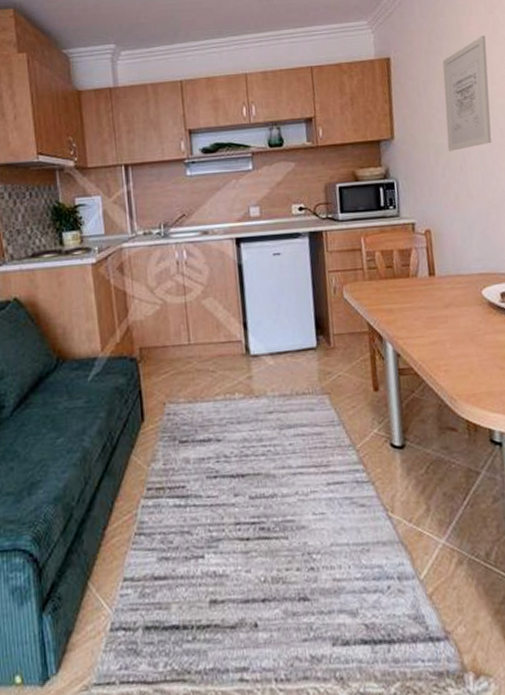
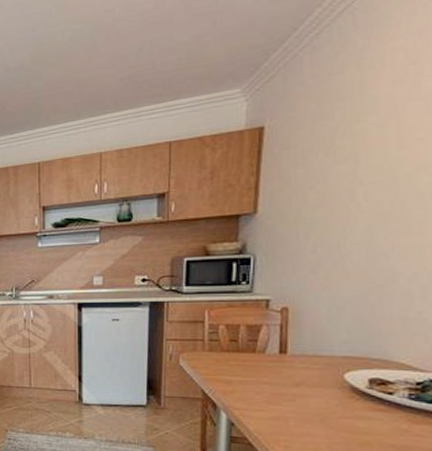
wall art: present [442,35,492,151] -> none [324,91,400,226]

